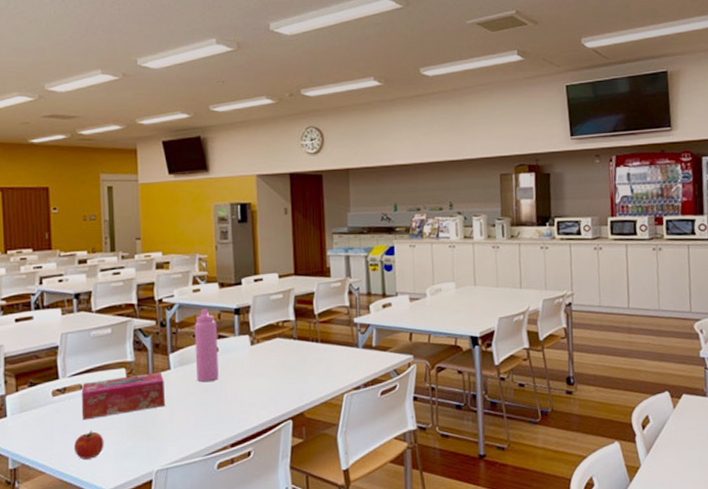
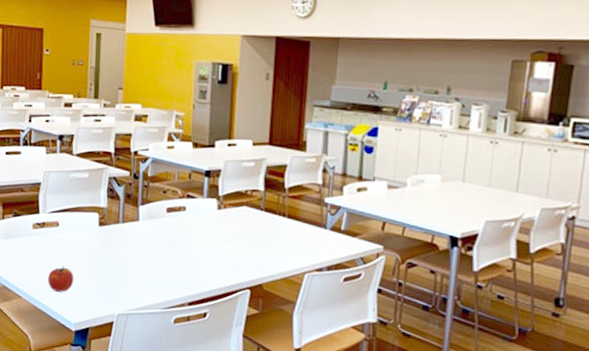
tissue box: present [81,371,165,420] -> none [56,220,132,256]
water bottle: present [194,309,219,383] -> none [162,167,187,239]

